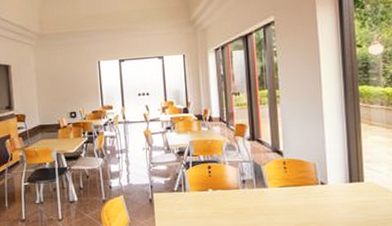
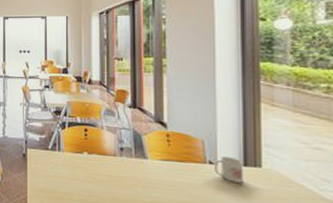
mug: none [324,175,350,199] -> present [213,156,243,183]

